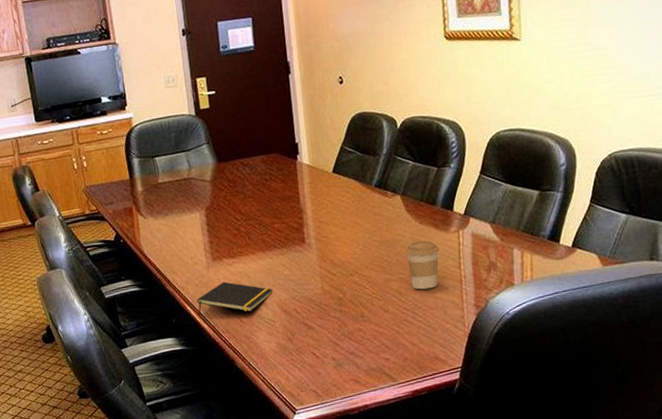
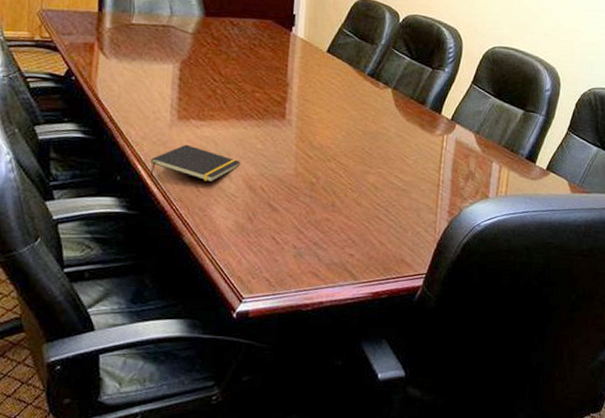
coffee cup: present [406,240,440,290] -> none [388,137,423,188]

